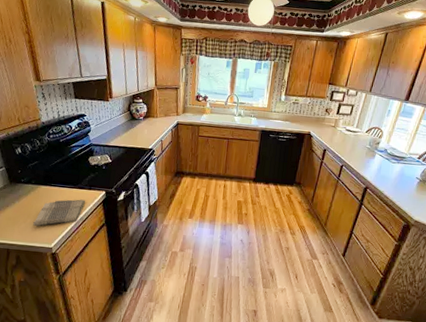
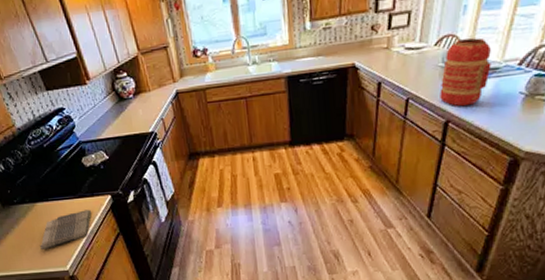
canister: none [364,132,402,180] -> present [440,37,491,107]

